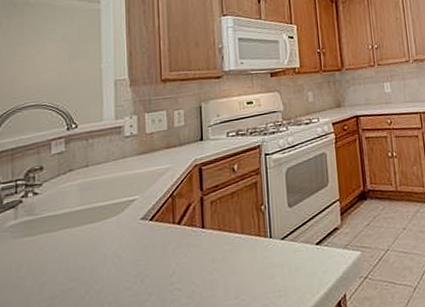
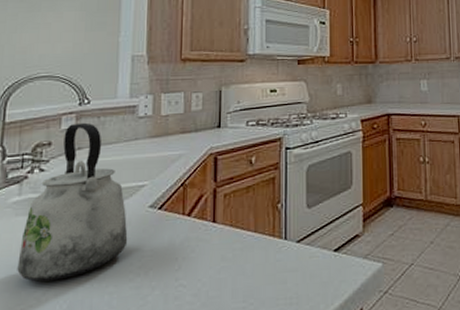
kettle: none [18,146,123,299] -> present [17,122,128,282]

